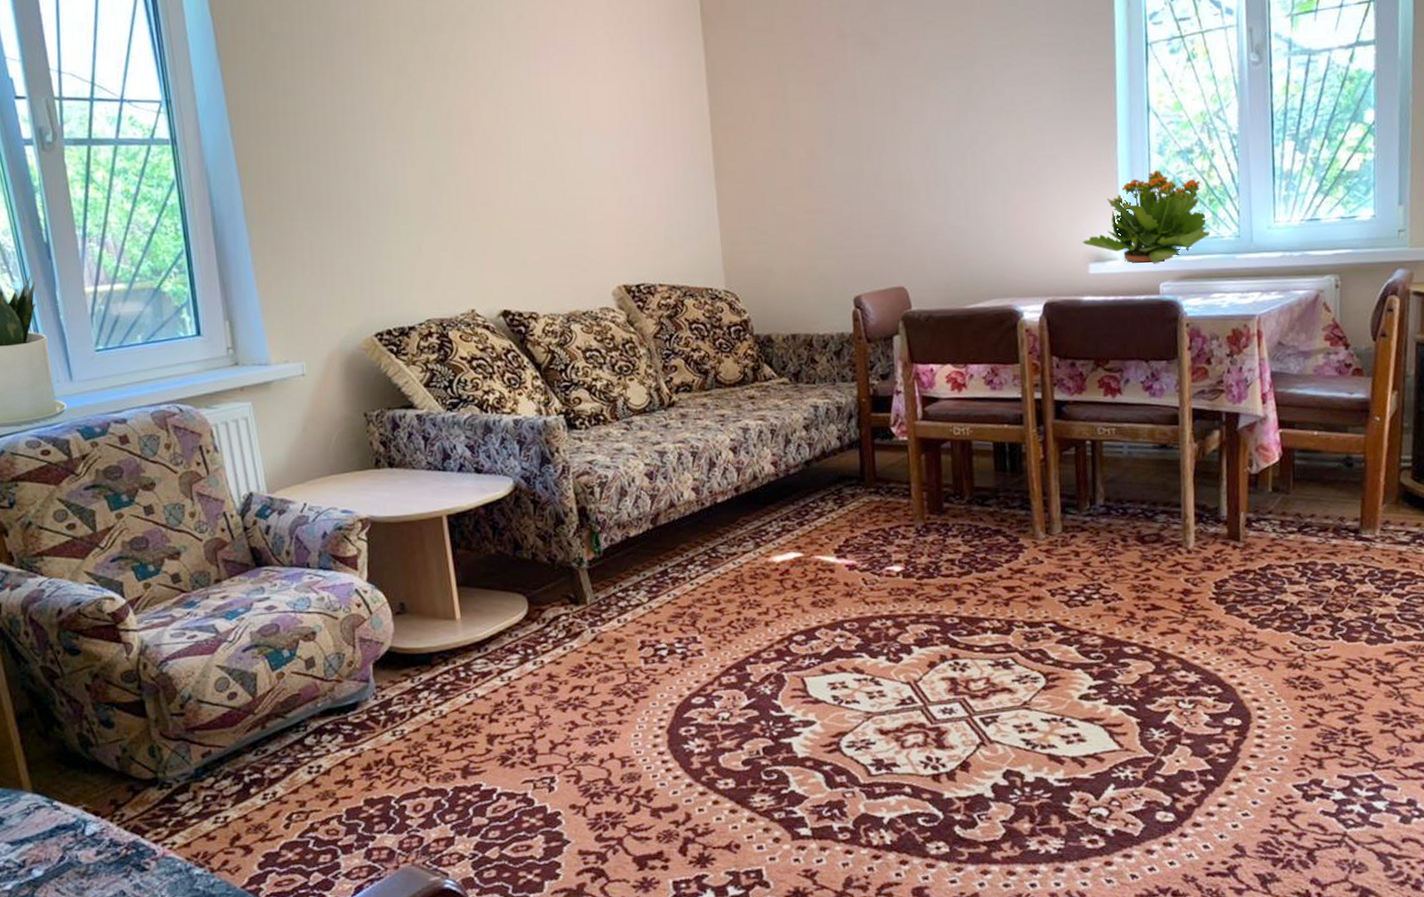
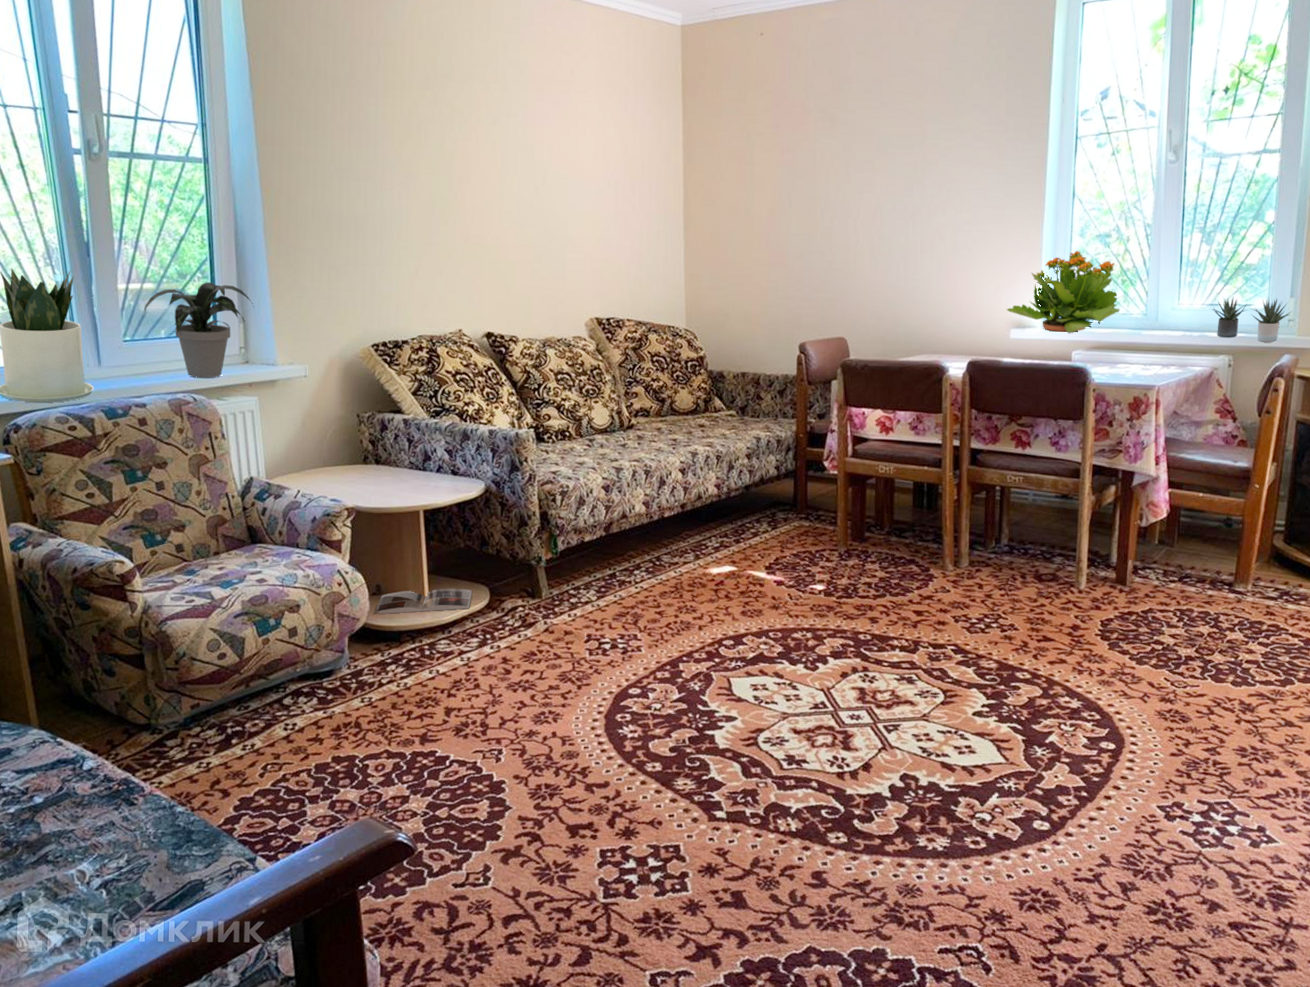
potted plant: none [116,277,240,386] -> present [143,282,255,379]
magazine: none [398,599,509,637] -> present [372,588,472,615]
succulent plant: none [1310,206,1402,258] -> present [1210,296,1292,343]

